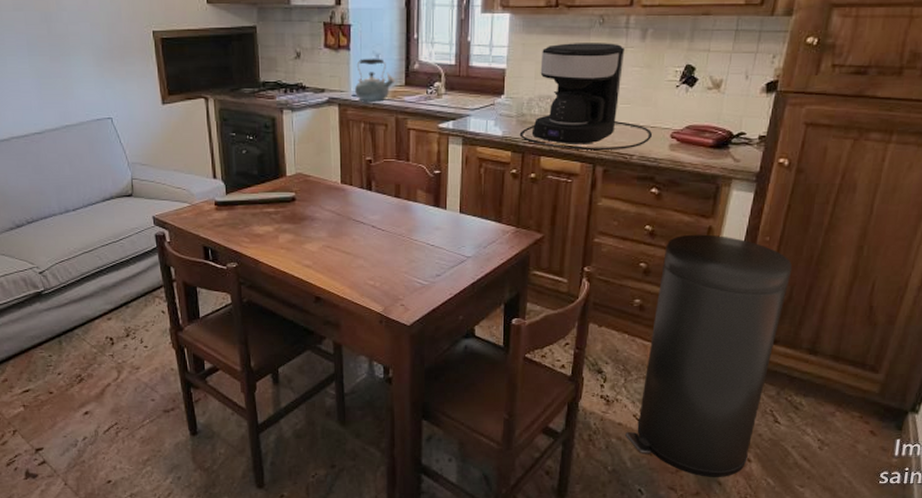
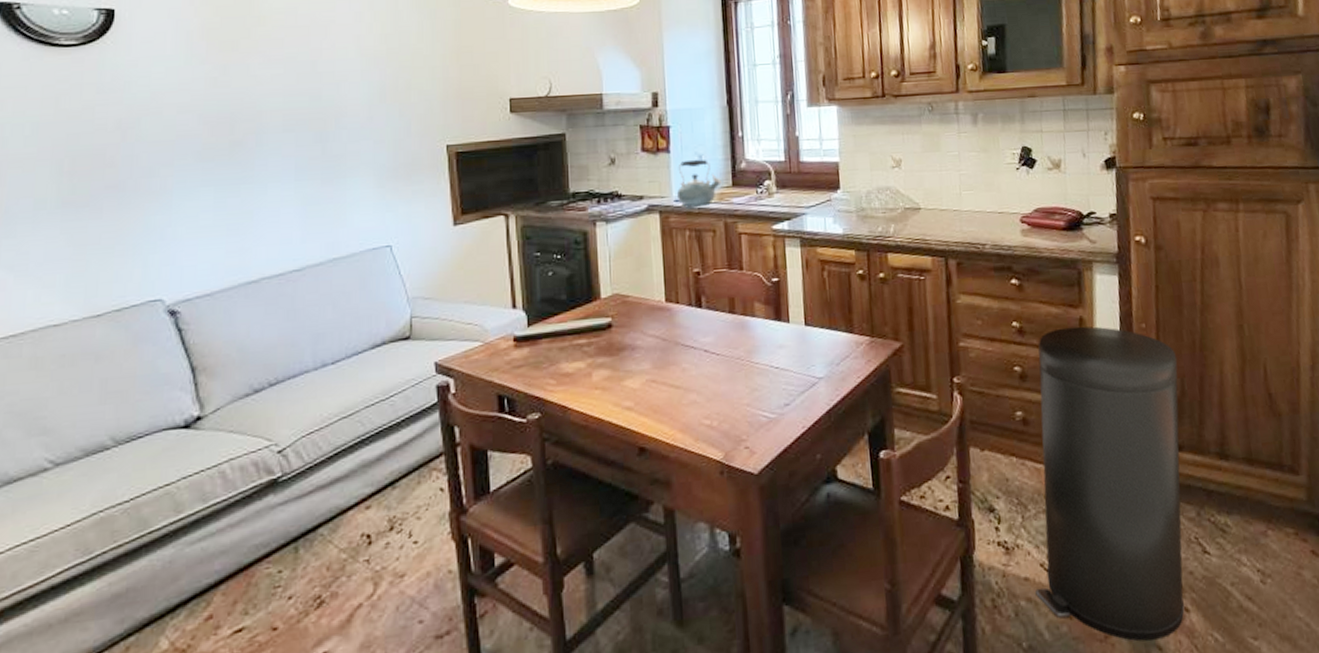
coffee maker: present [519,43,652,151] -> none [861,129,1001,243]

